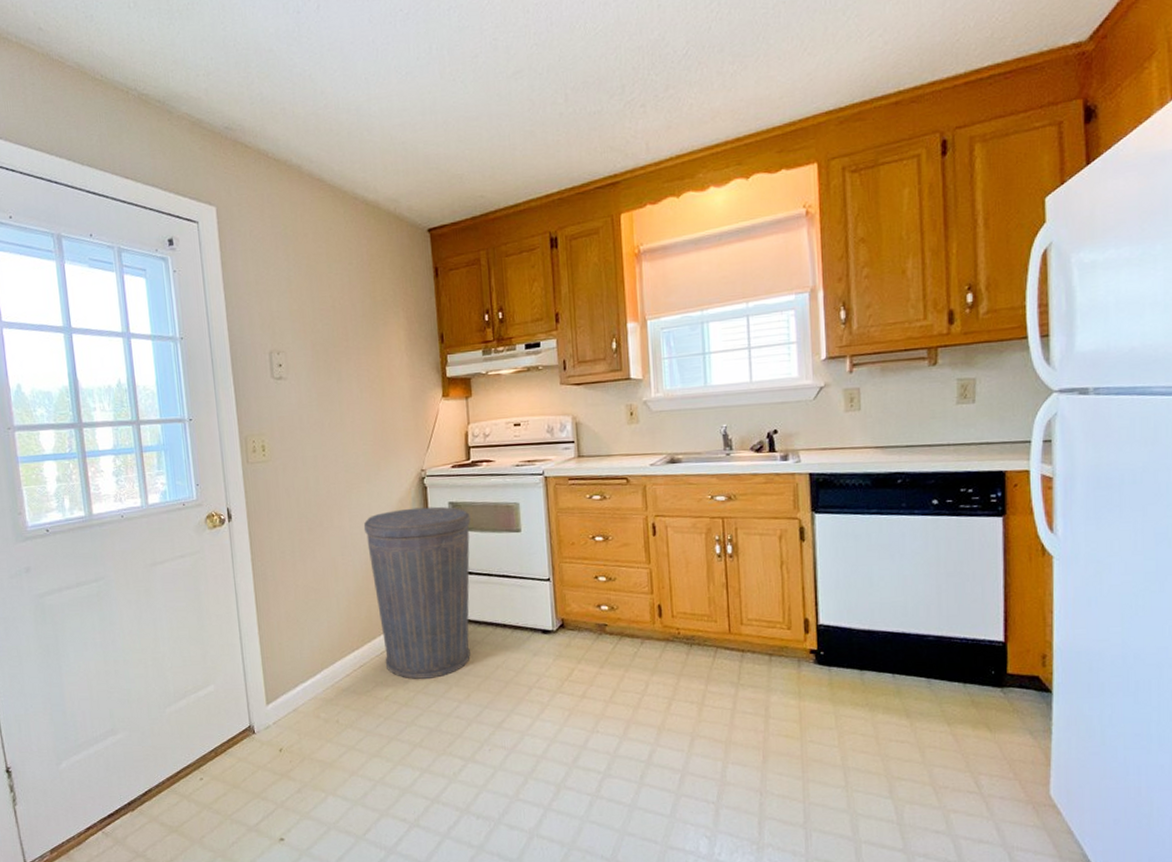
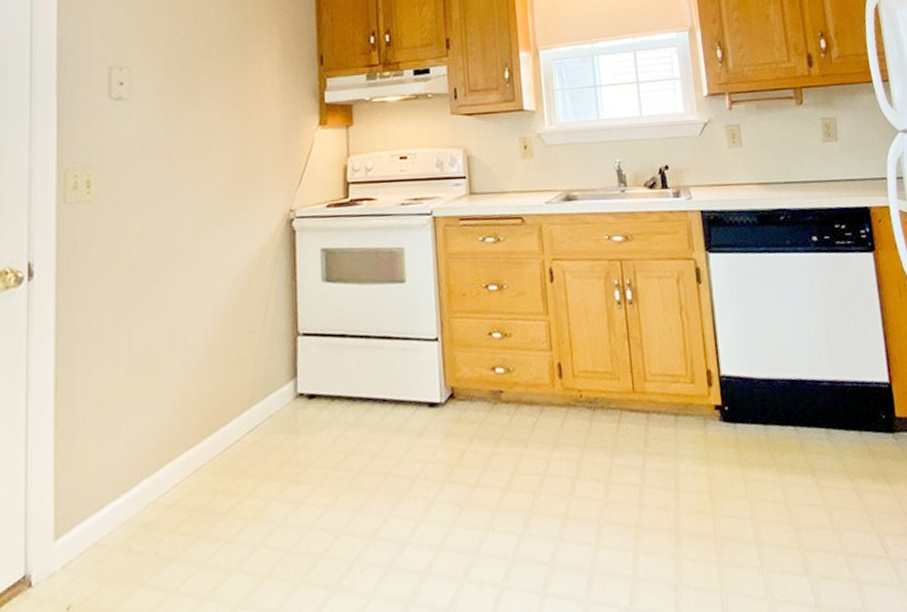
trash can: present [363,506,471,679] -> none [213,254,347,482]

